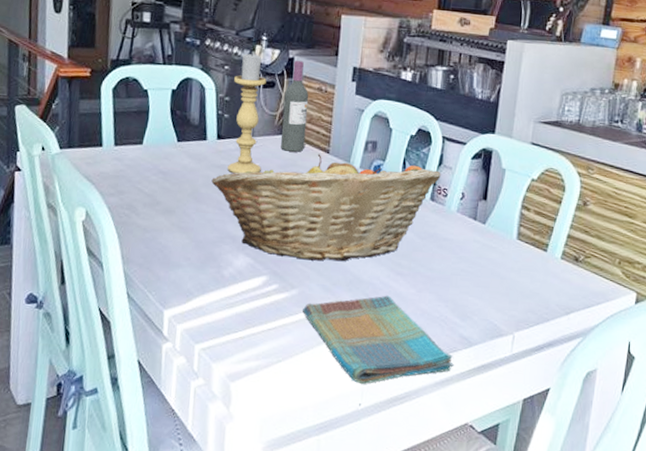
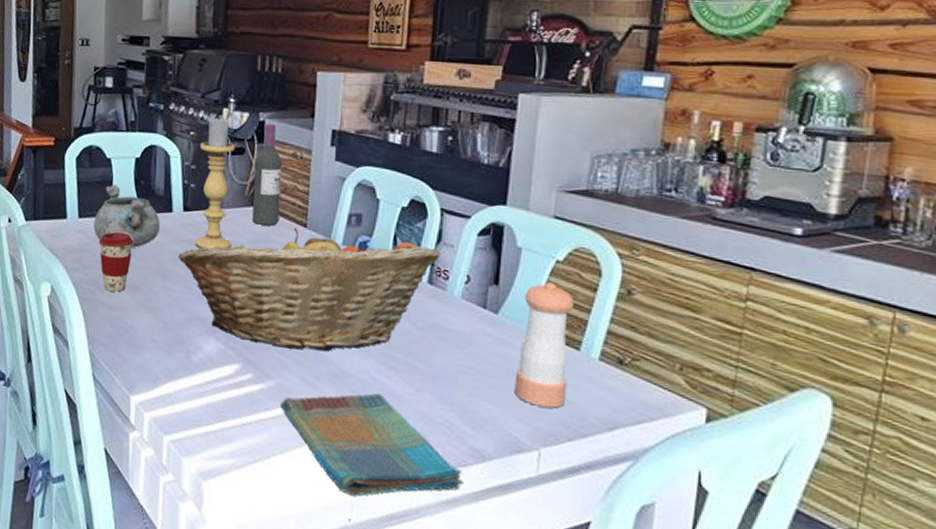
decorative bowl: none [129,114,195,174] -> present [93,184,160,248]
coffee cup: none [135,159,169,215] -> present [99,232,134,292]
pepper shaker: none [496,197,544,299] -> present [514,282,574,408]

